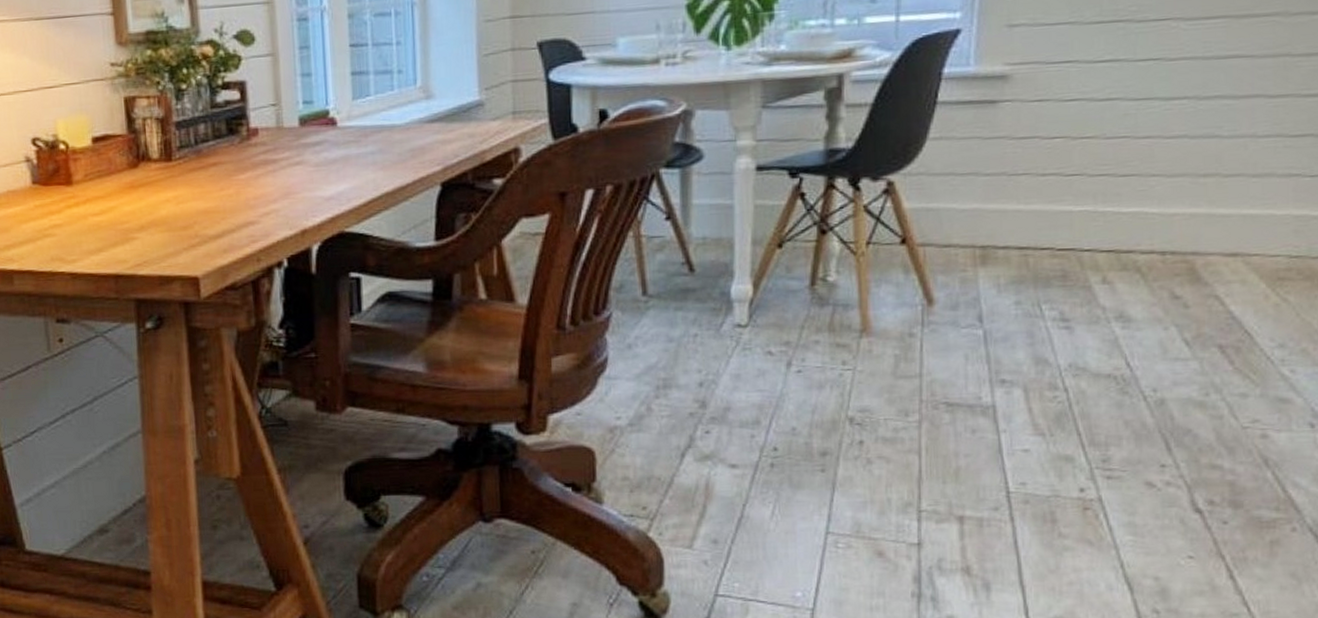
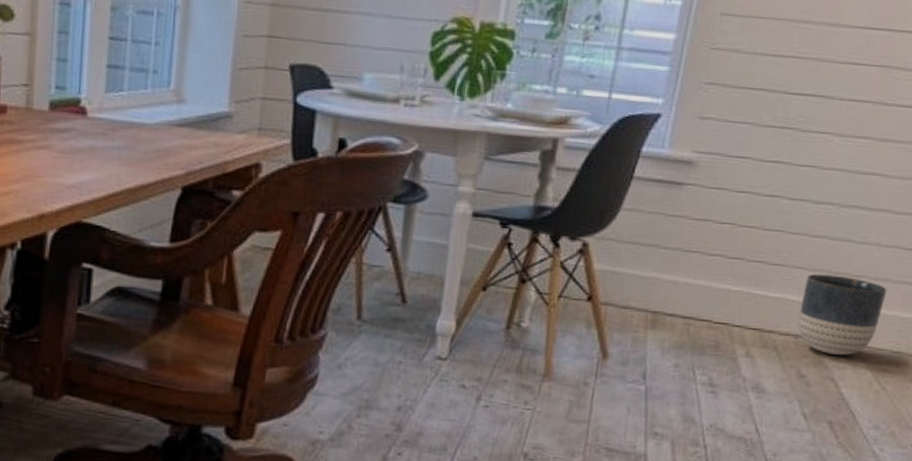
planter: none [1163,177,1272,269] -> present [798,273,887,356]

